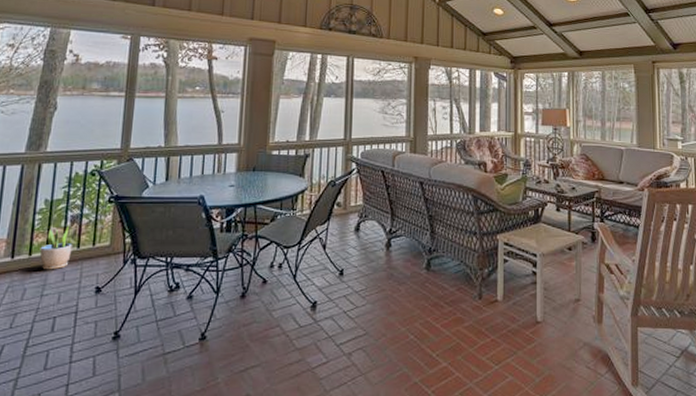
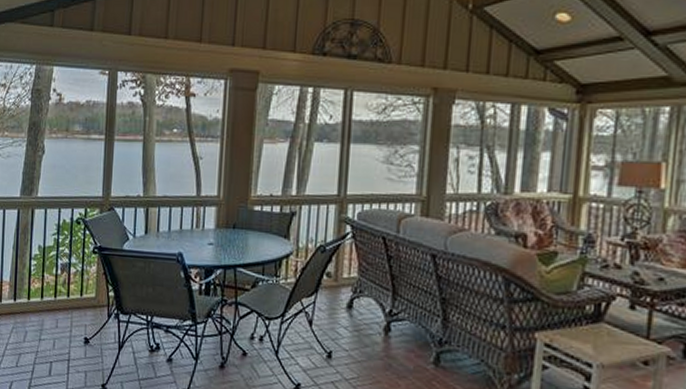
potted plant: present [39,224,73,270] -> none [36,272,63,316]

